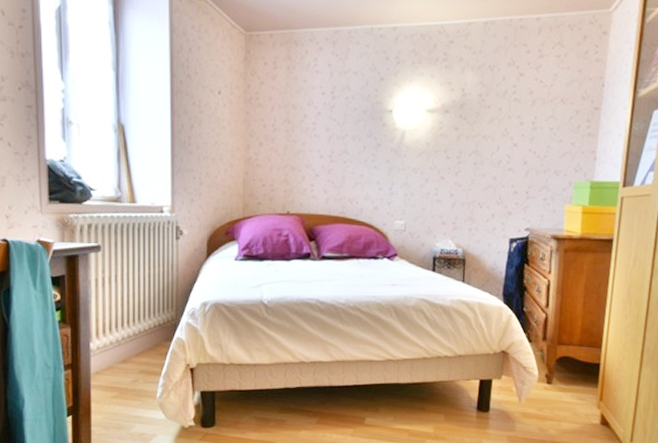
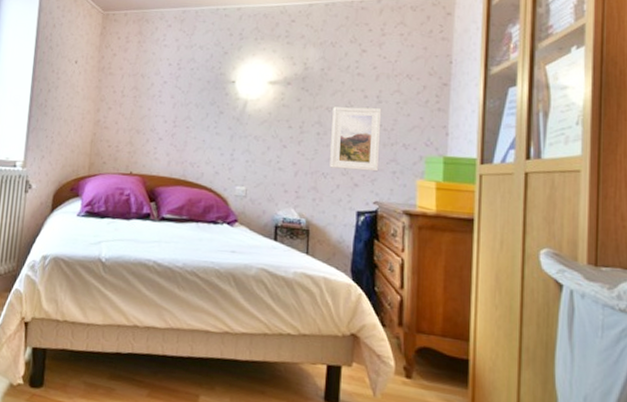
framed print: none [485,134,537,199] -> present [329,107,382,172]

